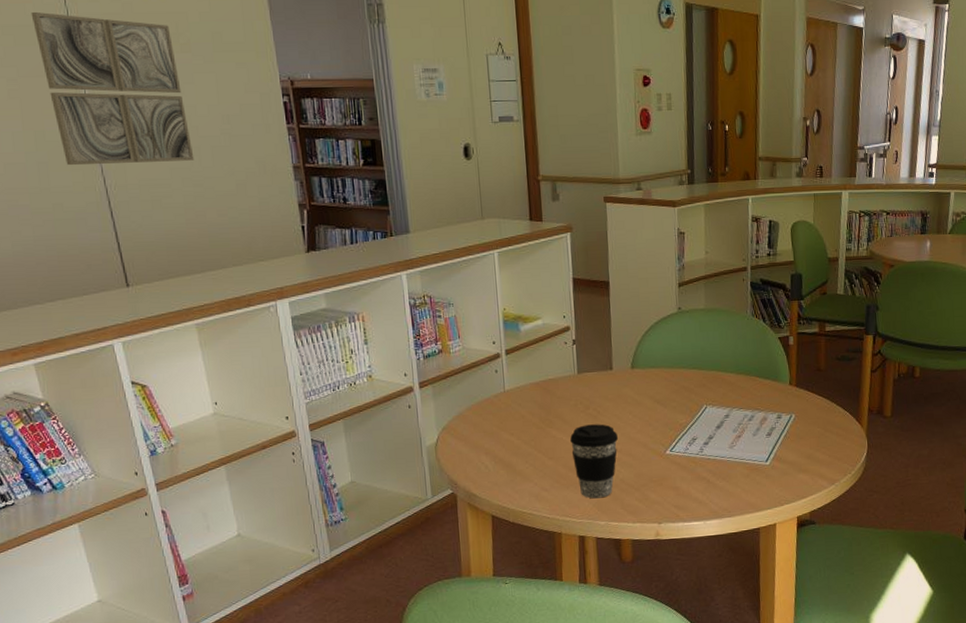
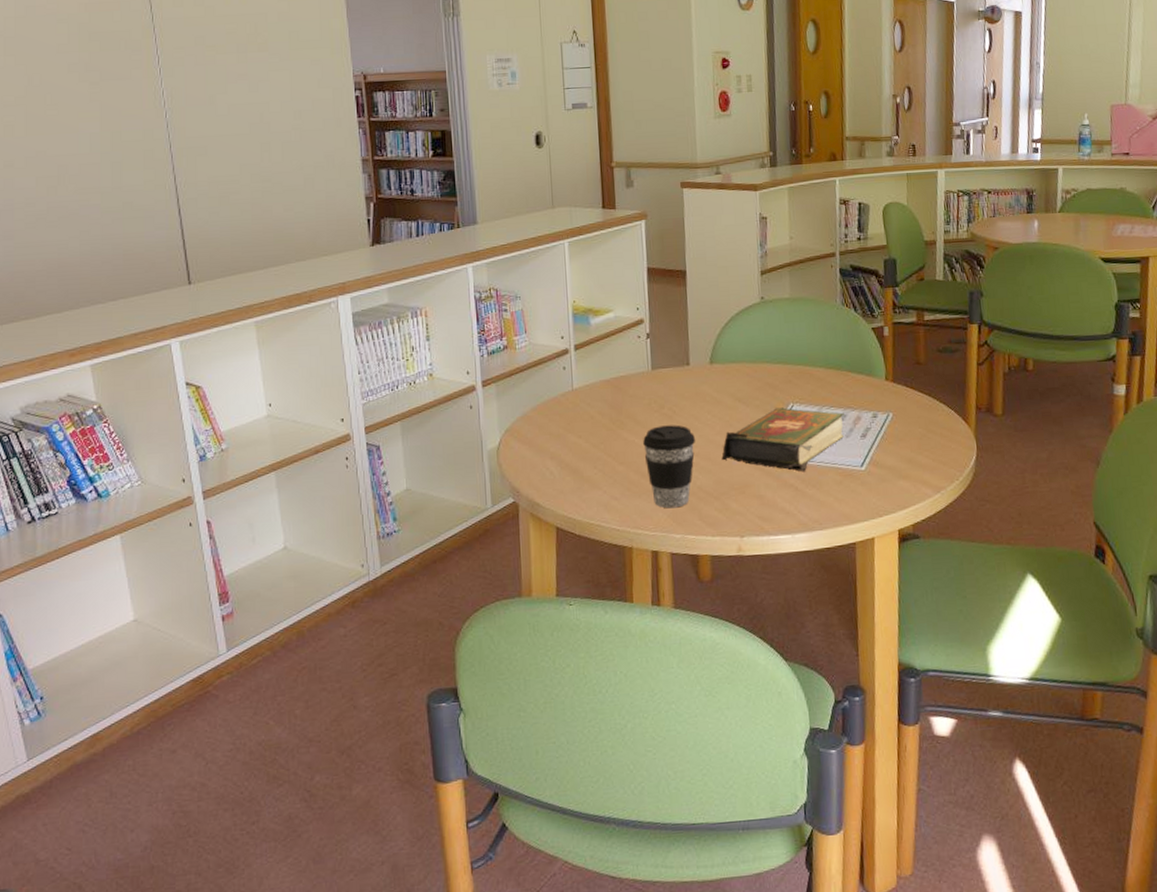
wall art: present [31,11,195,166] -> none [118,18,264,165]
book: none [641,409,752,467] -> present [721,407,844,473]

